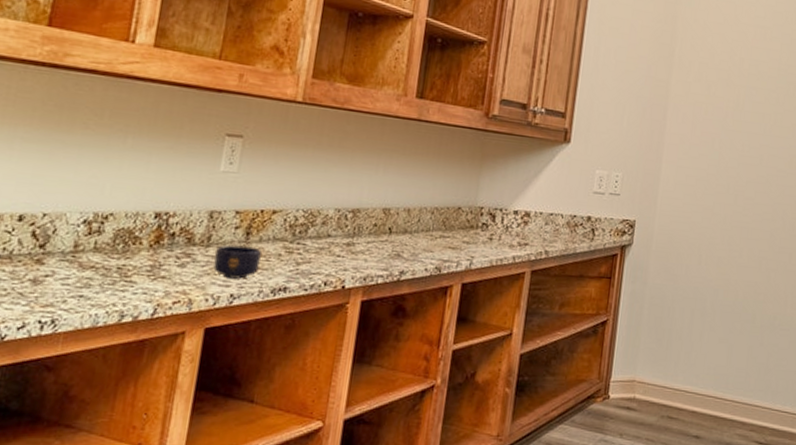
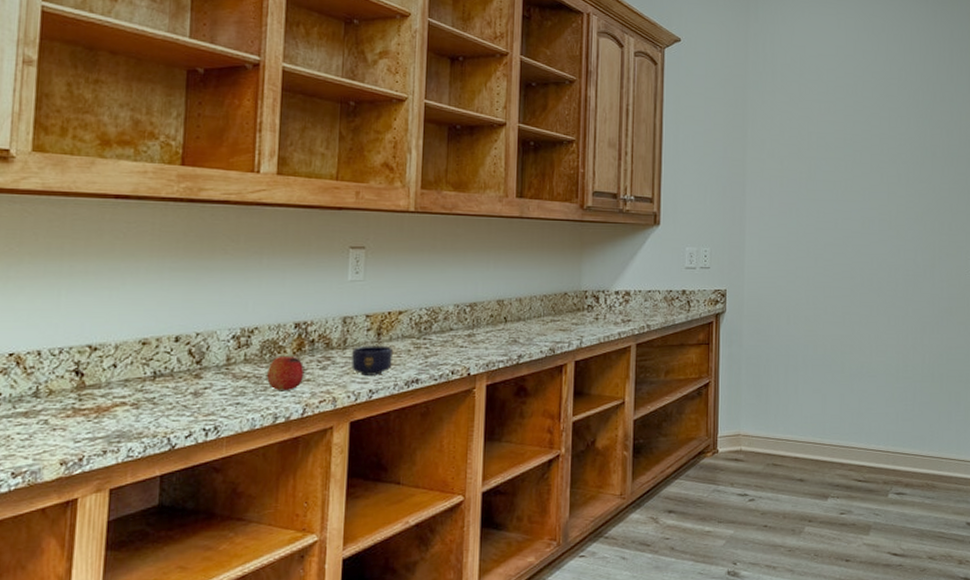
fruit: none [117,248,160,287] -> present [267,357,305,390]

